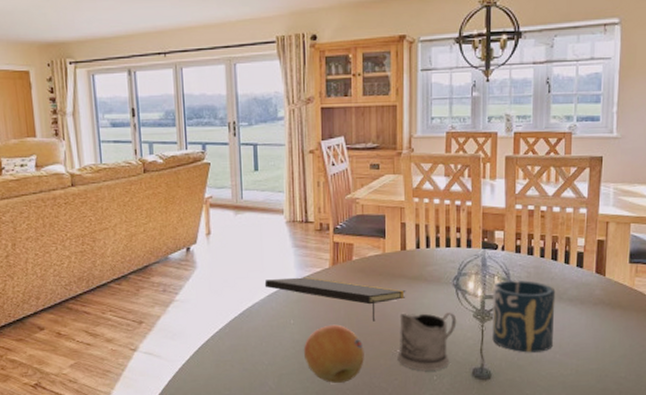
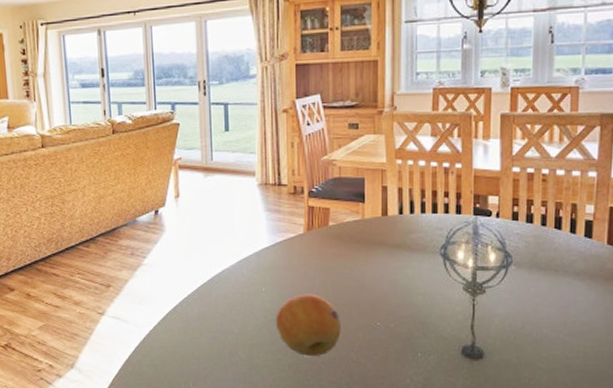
notepad: present [264,277,406,322] -> none [235,243,388,292]
tea glass holder: present [397,312,457,371] -> none [377,283,444,346]
cup: present [492,280,556,353] -> none [485,250,560,331]

